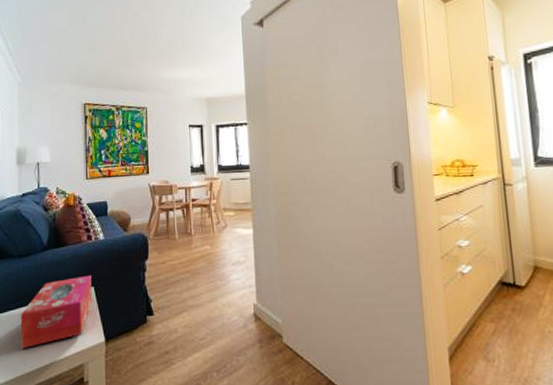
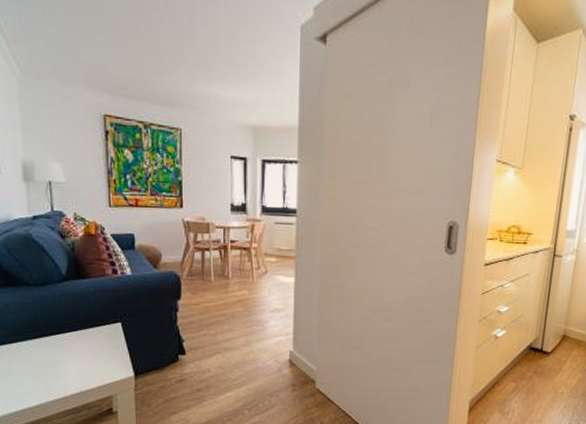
tissue box: present [20,275,92,349] -> none [40,310,119,378]

